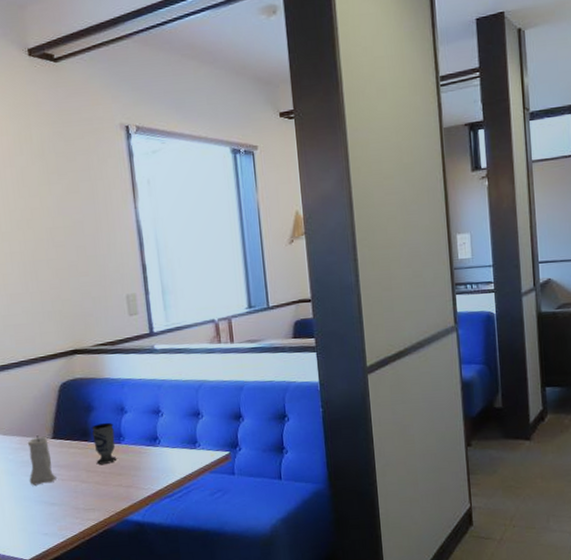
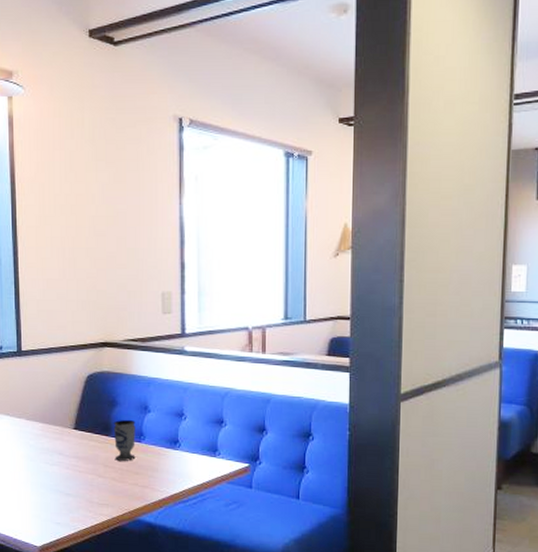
candle: present [27,435,57,486] -> none [47,424,74,474]

